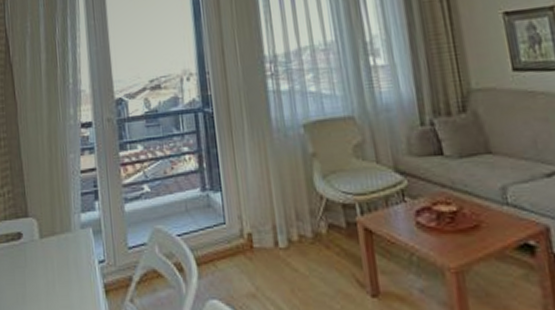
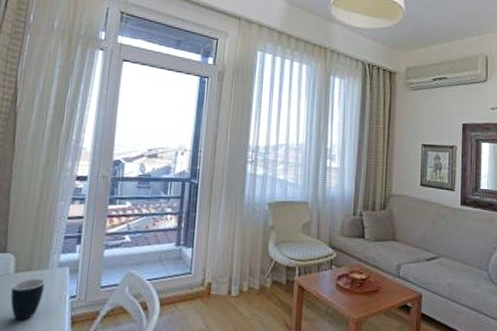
mug: none [40,242,72,291] -> present [10,278,46,320]

